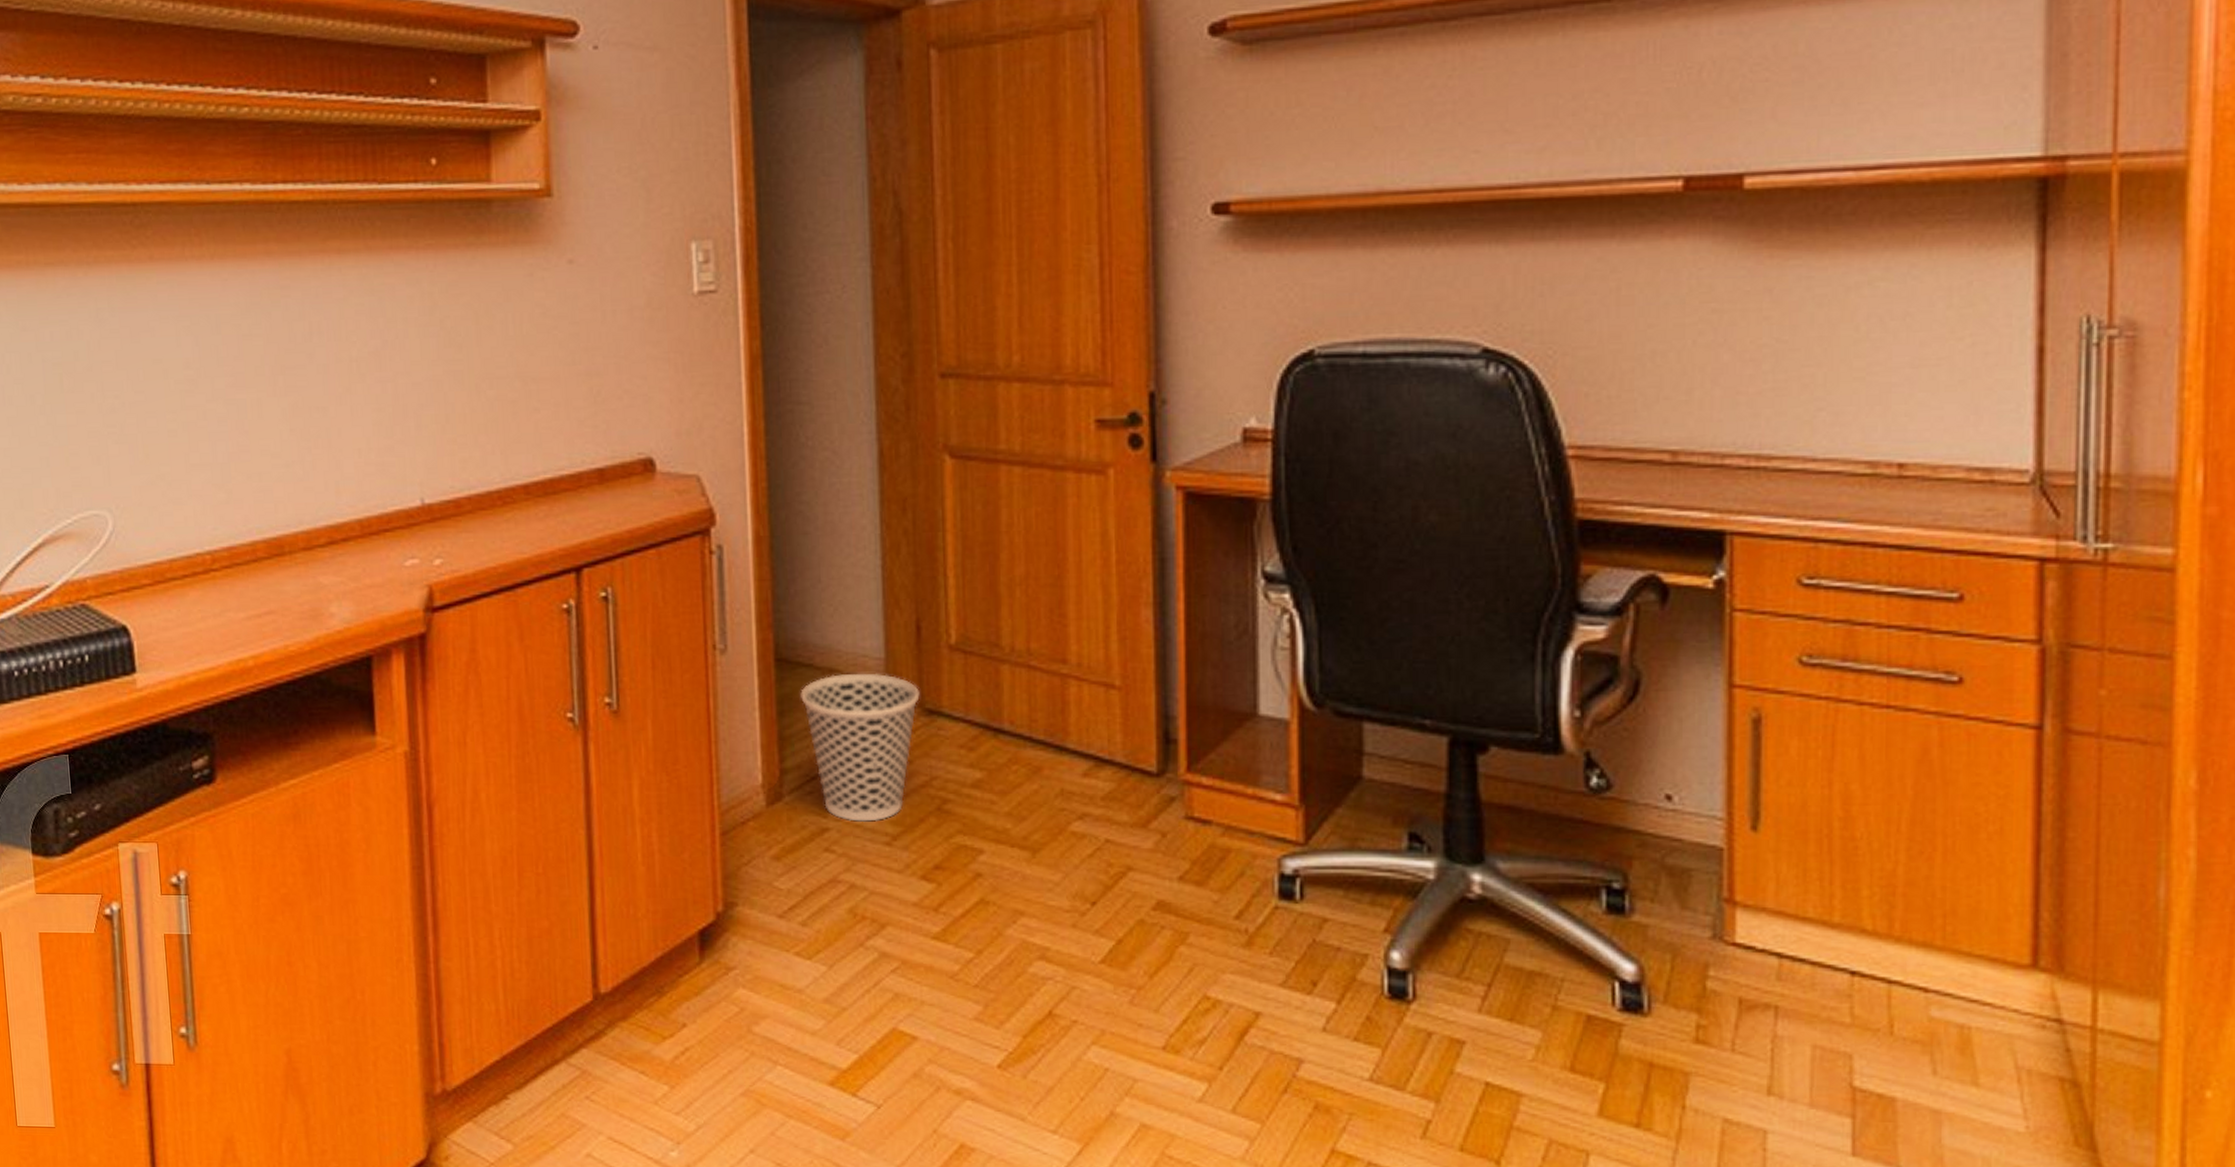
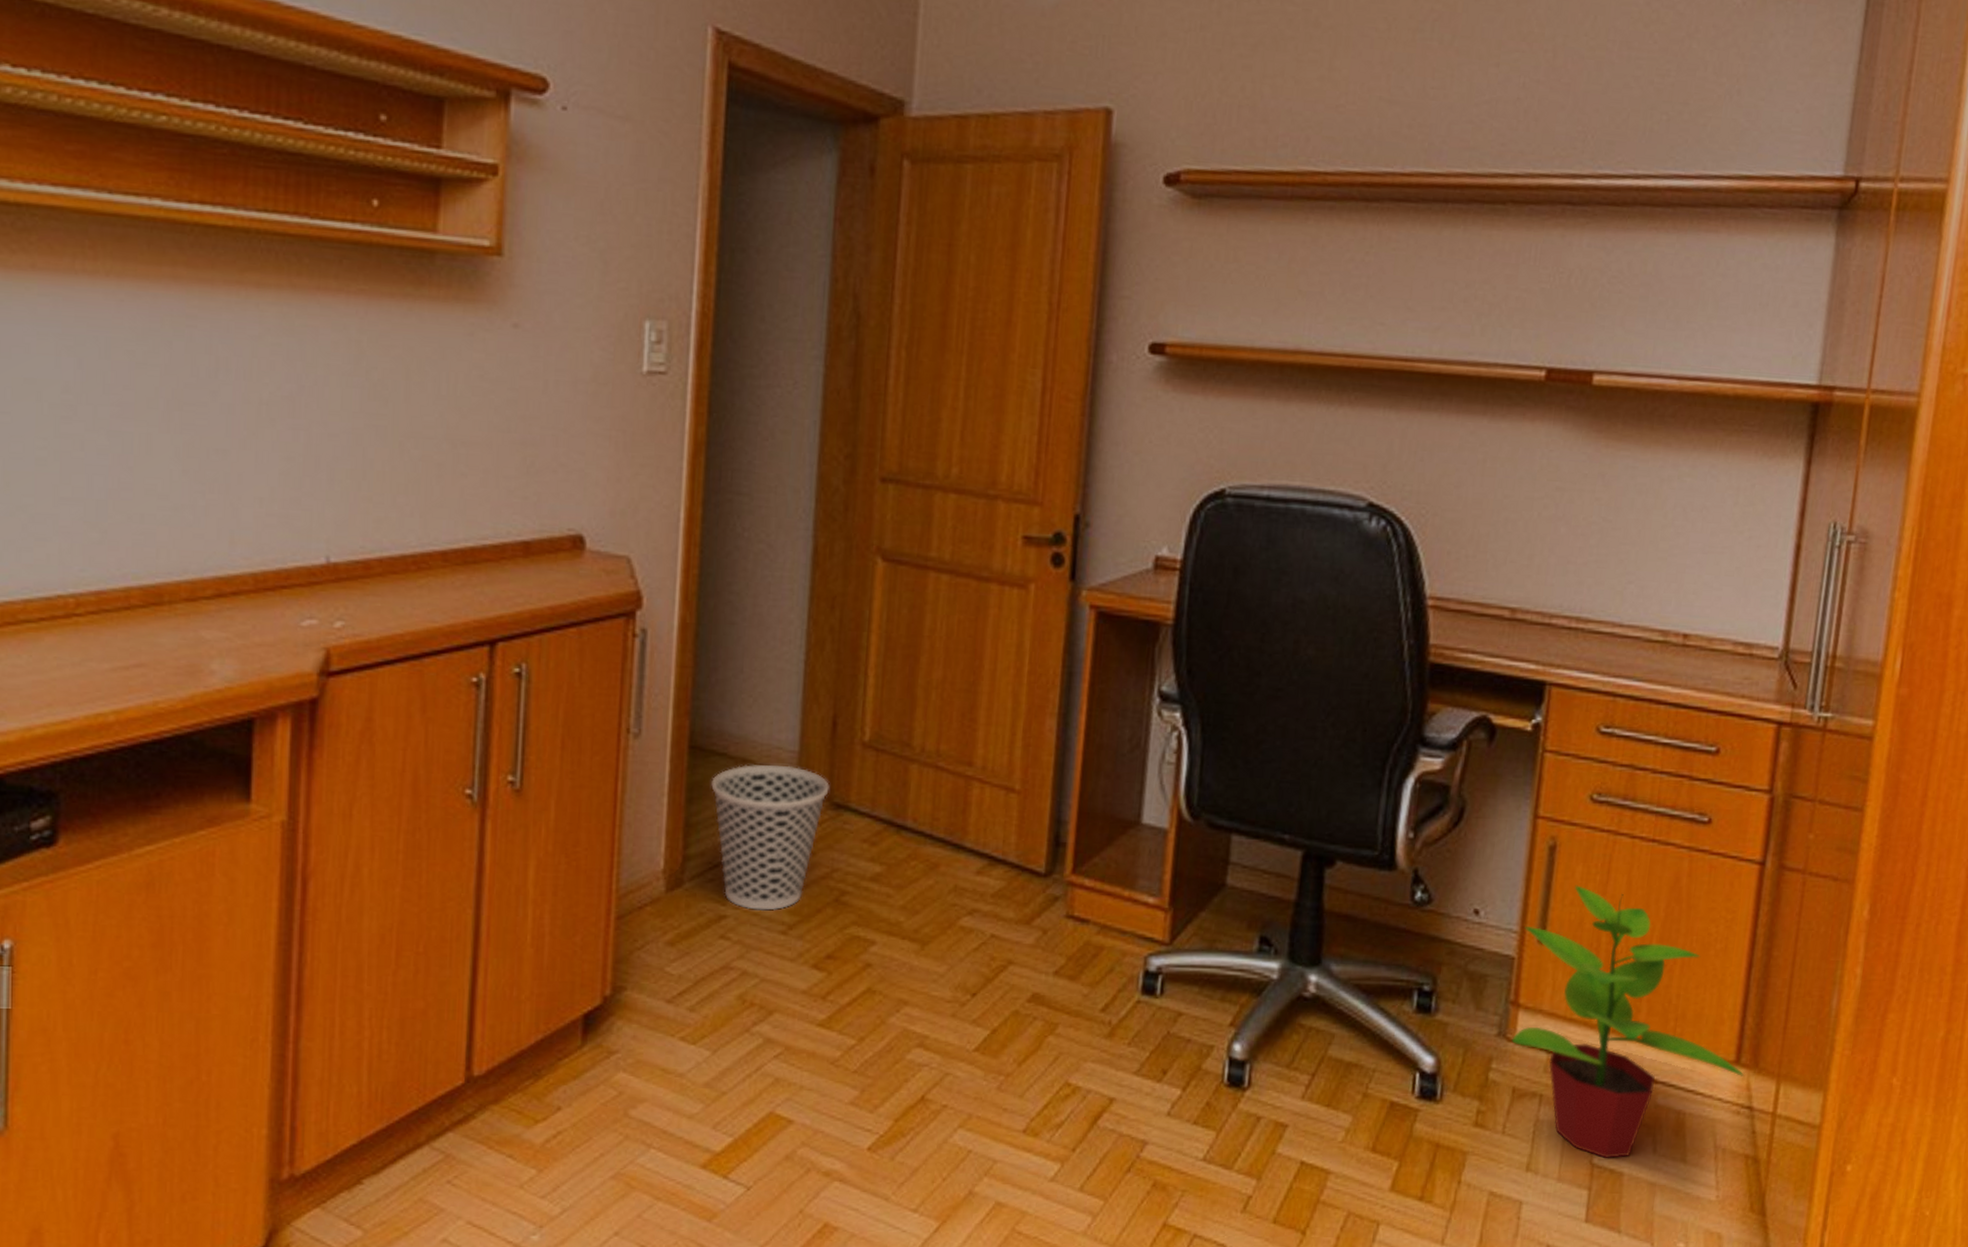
potted plant: none [1731,762,2047,1080] -> present [1511,885,1745,1158]

